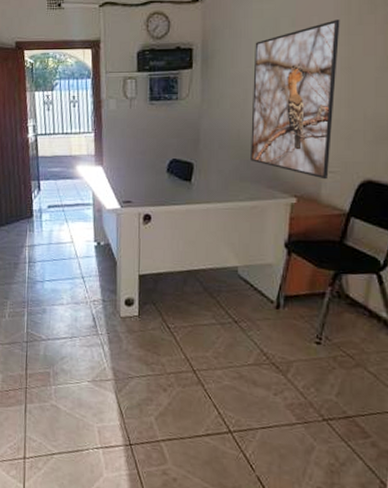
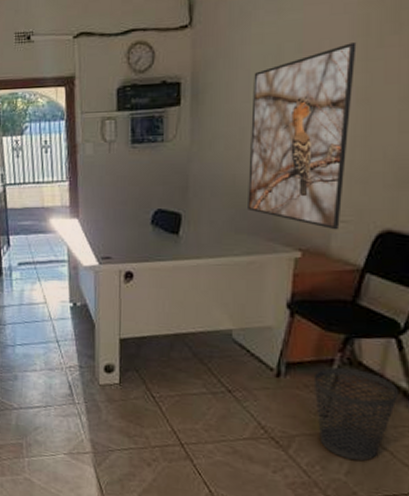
wastebasket: none [308,299,381,384] -> present [313,367,400,462]

